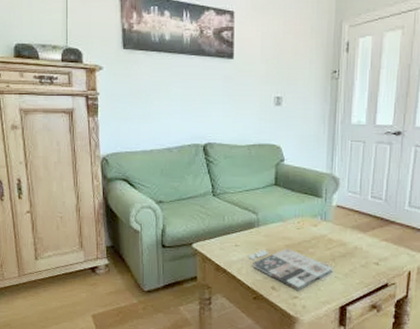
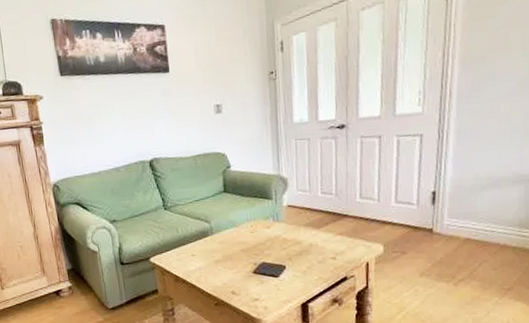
magazine: present [249,248,333,290] -> none [206,253,291,292]

